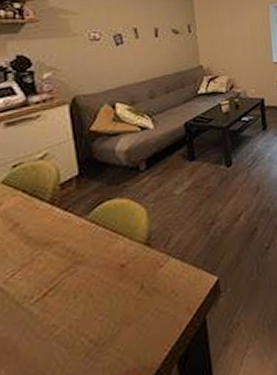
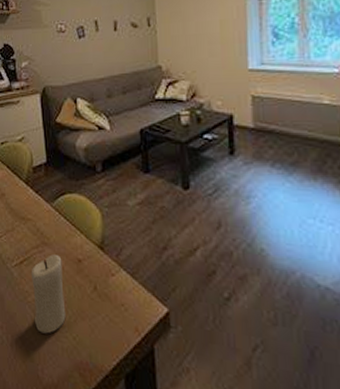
candle: none [58,269,107,365] -> present [31,254,66,334]

